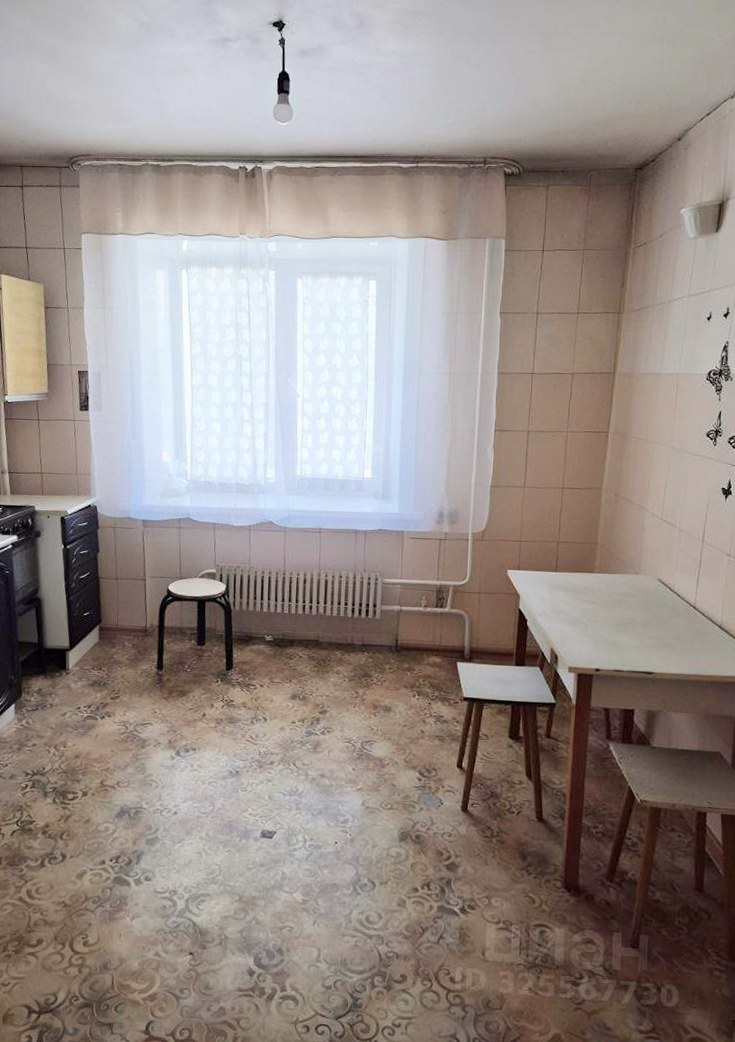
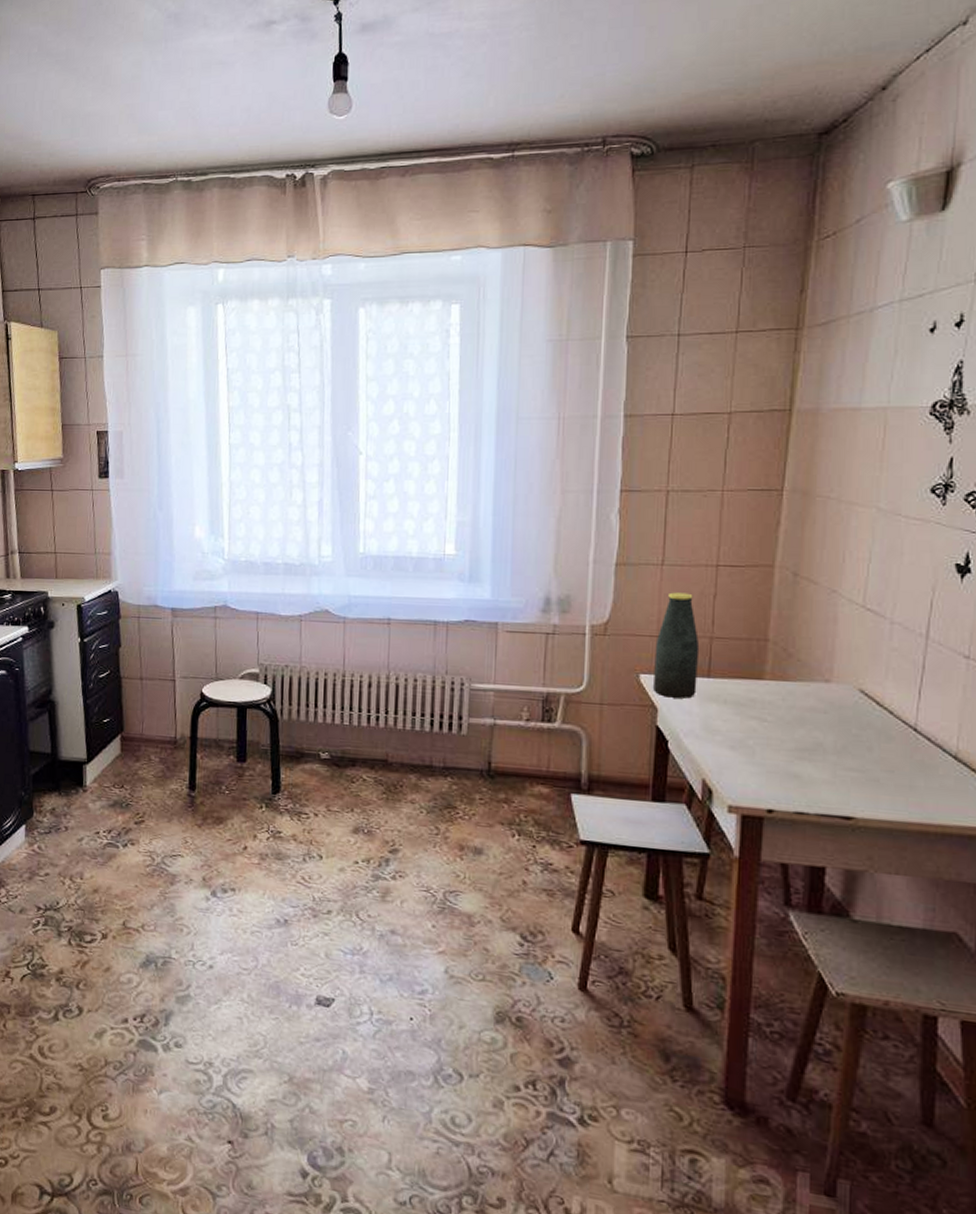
bottle: none [517,508,550,588] -> present [653,592,700,699]

